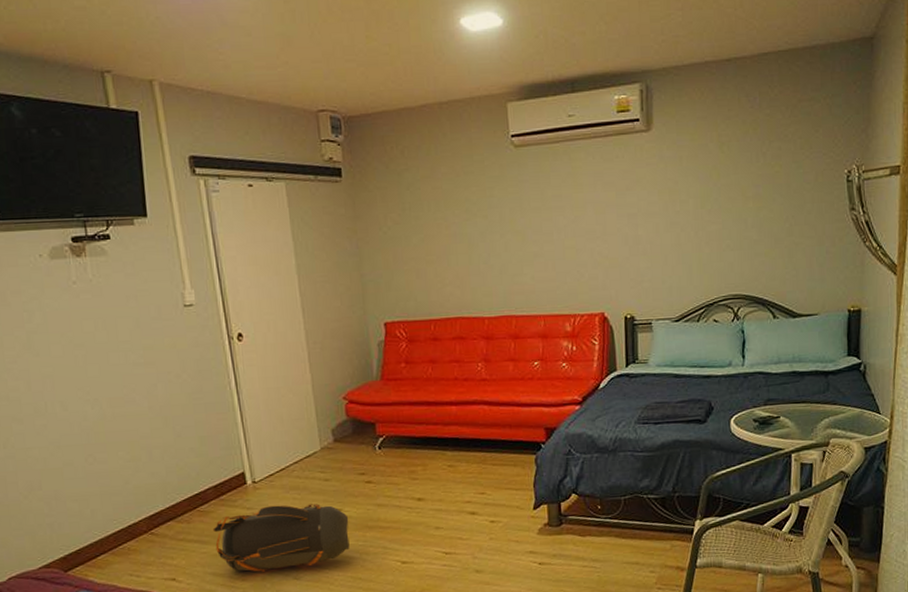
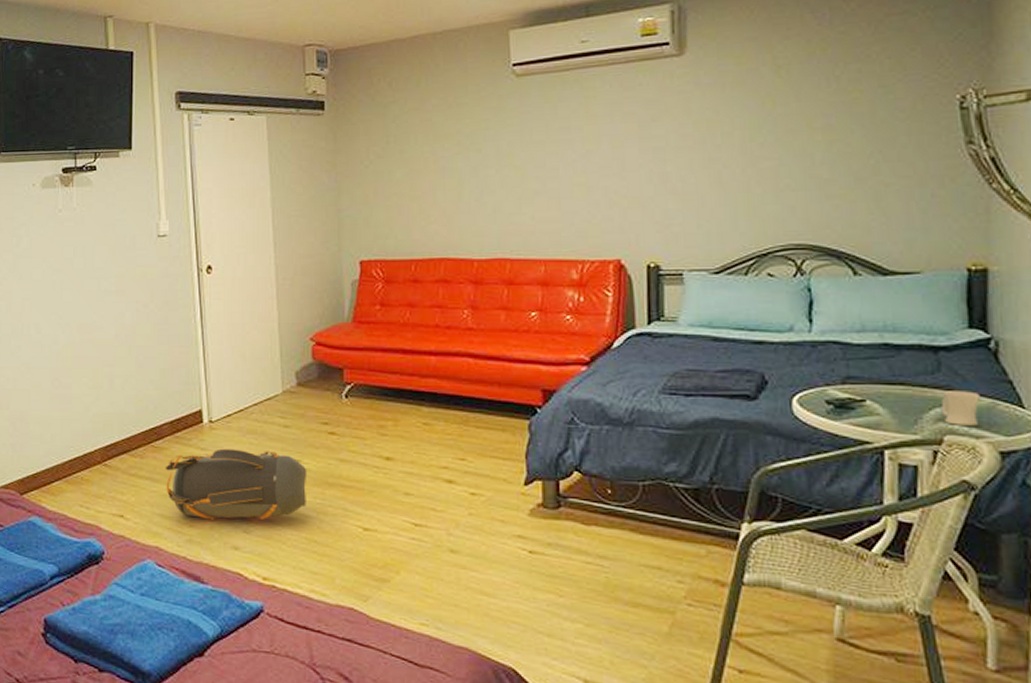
mug: none [828,404,853,431] -> present [941,391,980,427]

